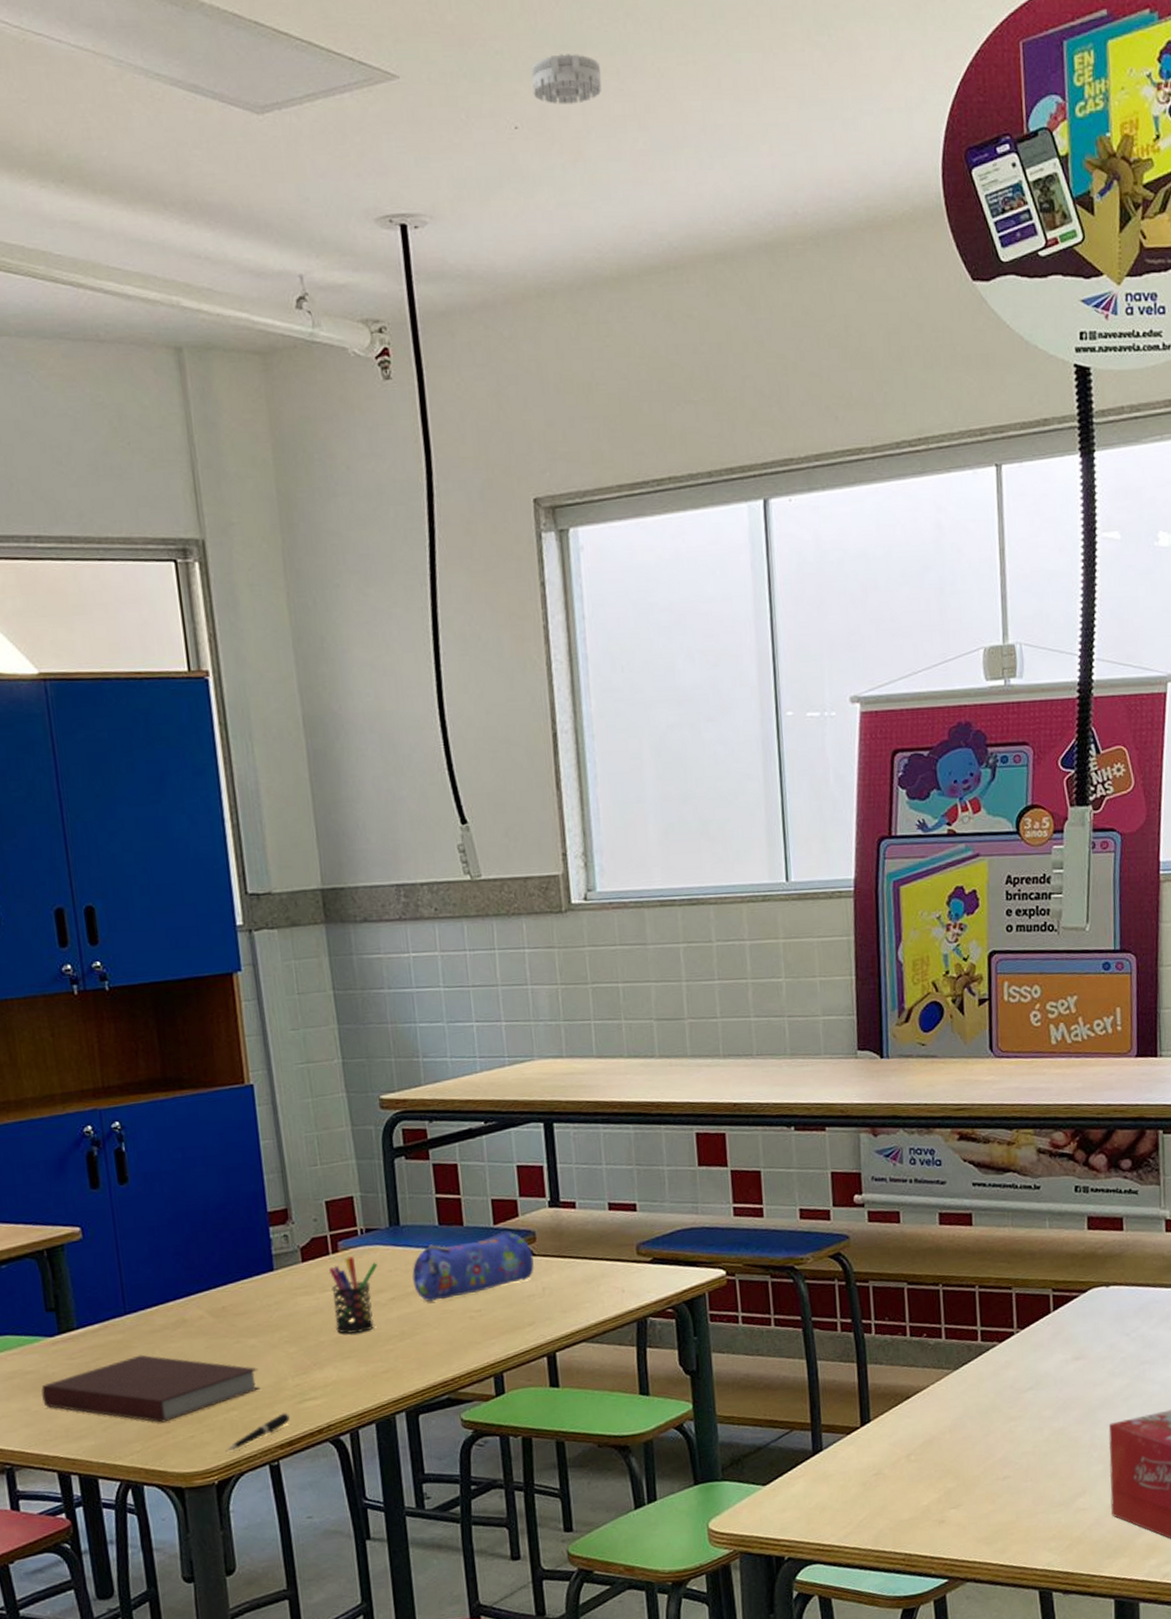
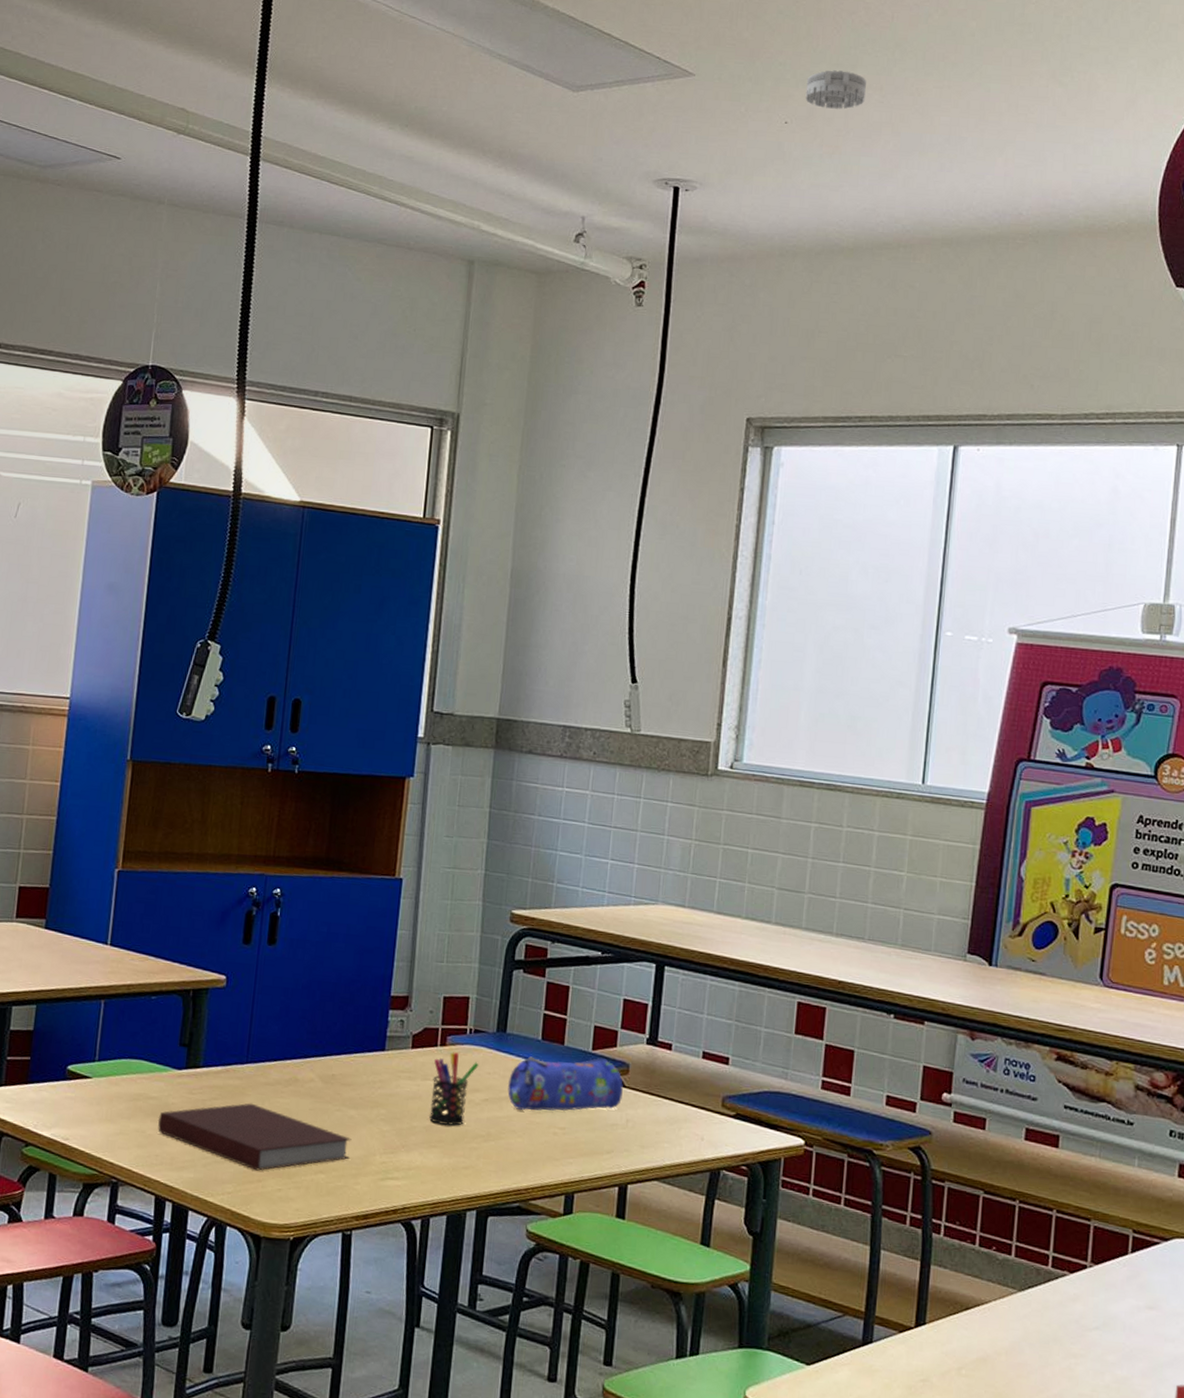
pen: present [225,1413,291,1452] -> none [306,1186,371,1212]

